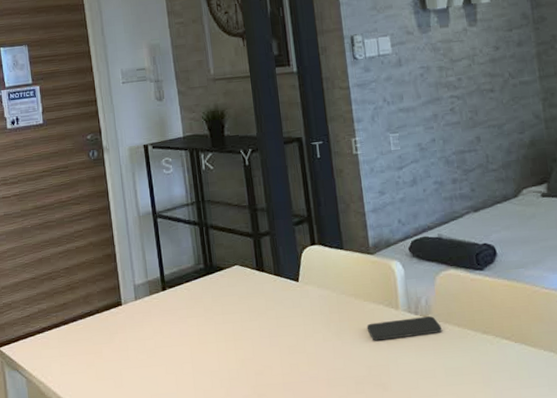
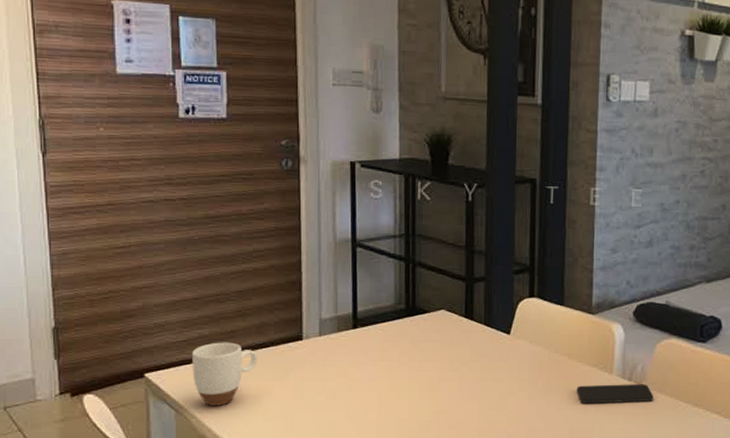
mug: none [35,313,87,372] -> present [192,342,257,406]

